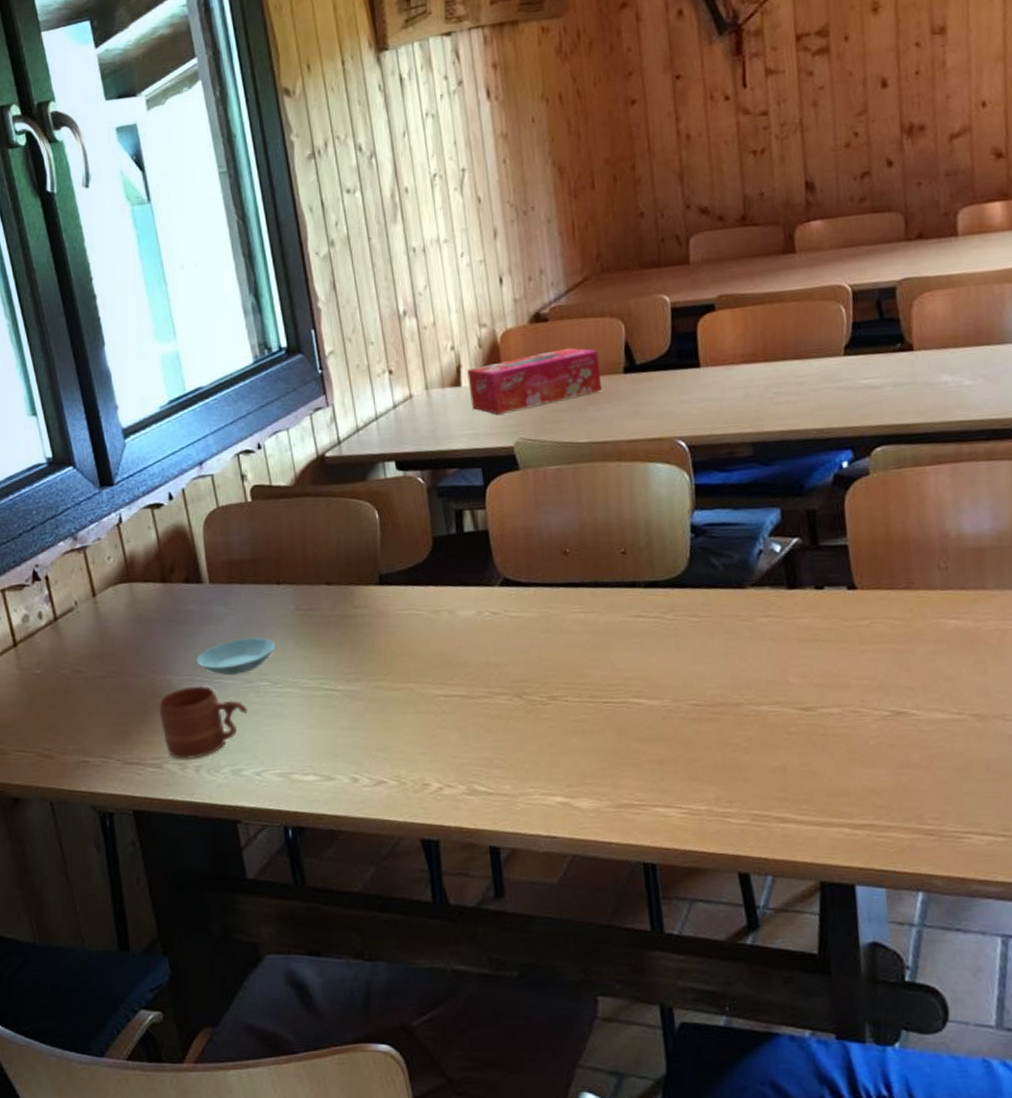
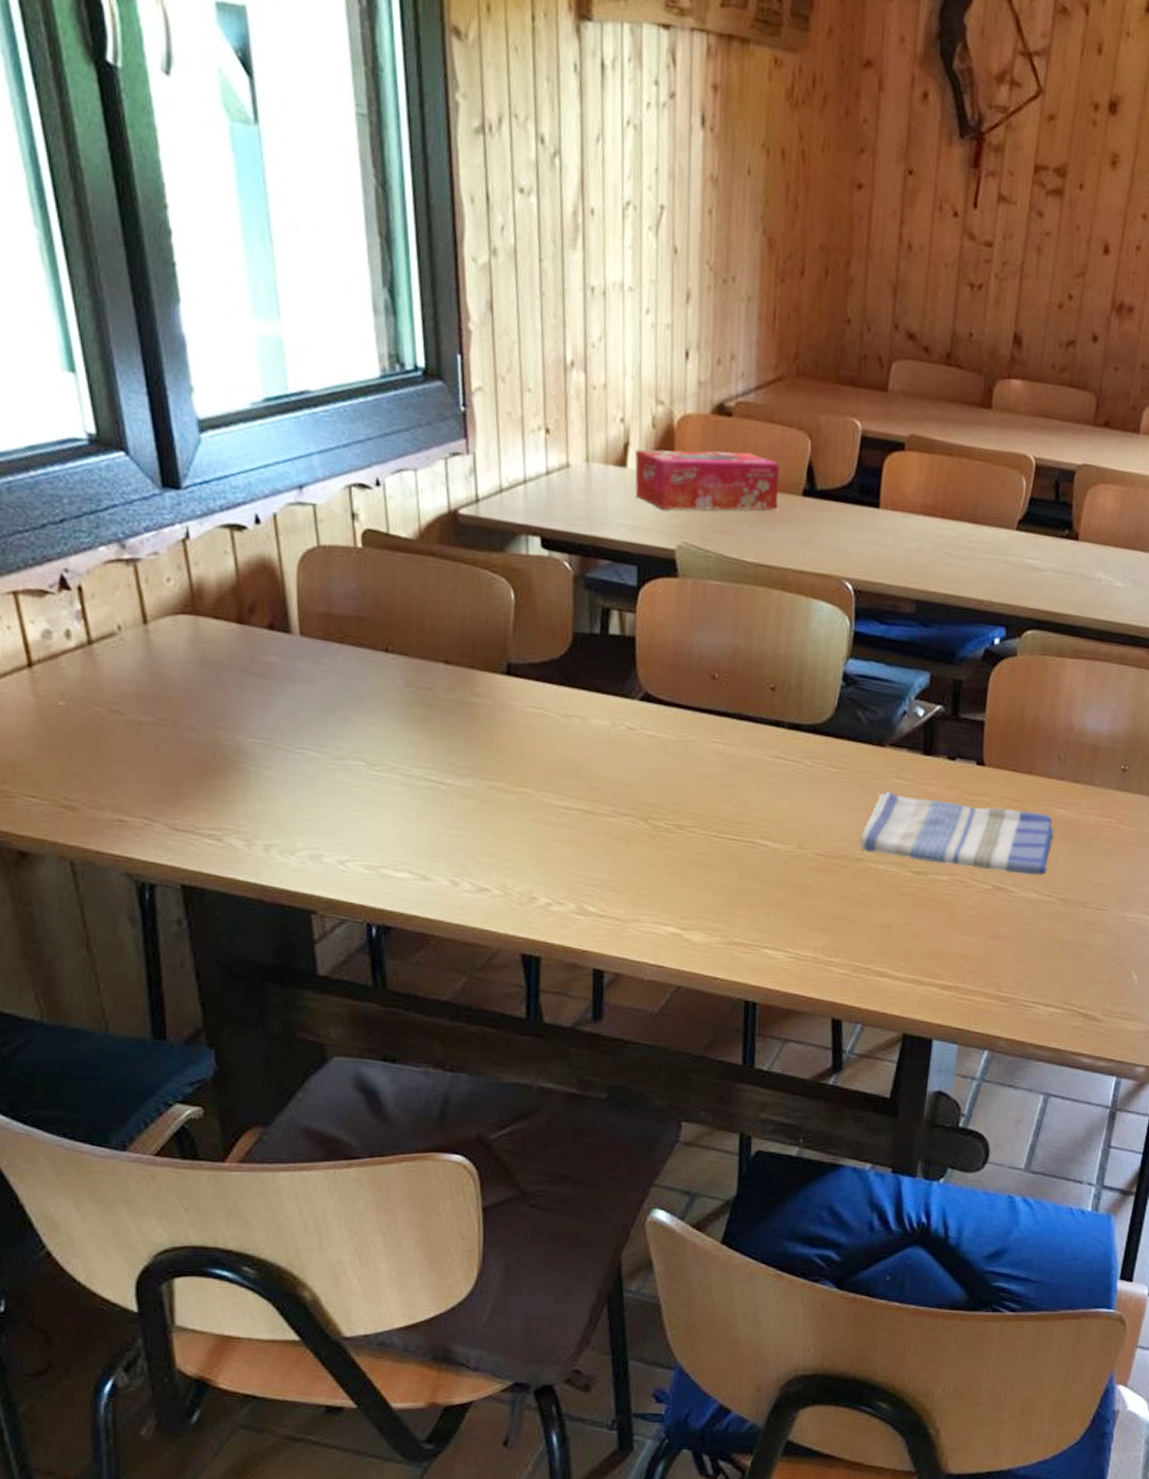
mug: present [159,686,247,759] -> none [223,752,335,836]
saucer: present [196,637,276,675] -> none [276,707,377,748]
dish towel: none [736,627,951,697] -> present [859,791,1055,876]

